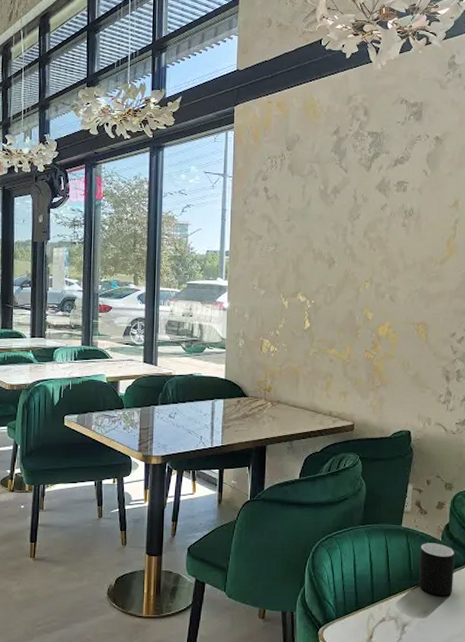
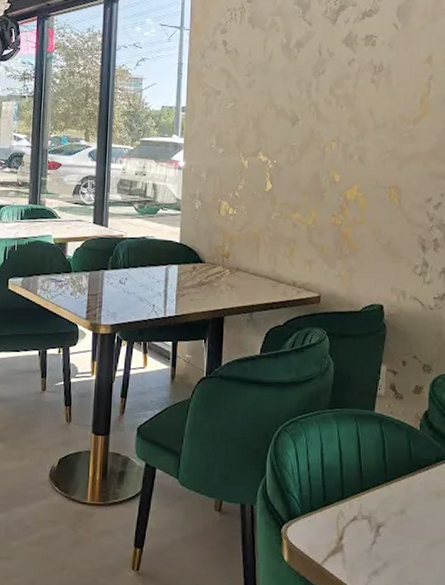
cup: present [418,543,455,595] -> none [394,432,435,493]

